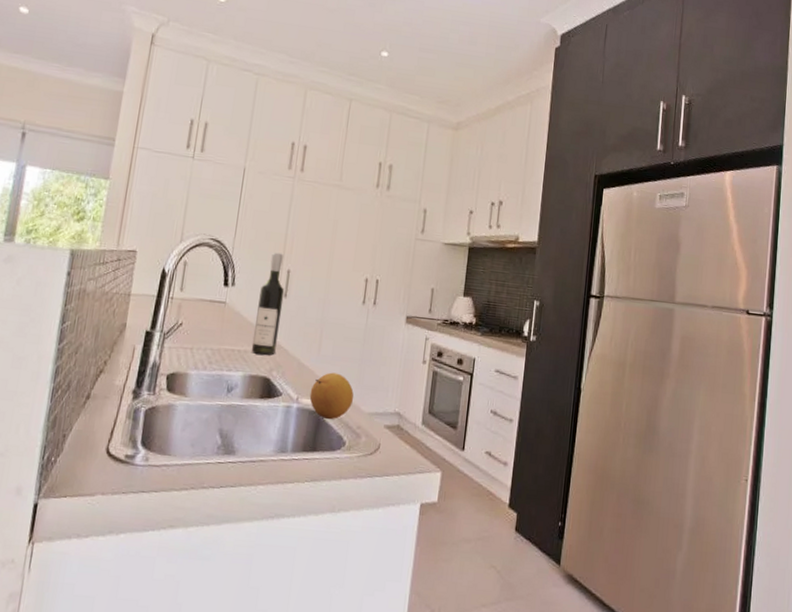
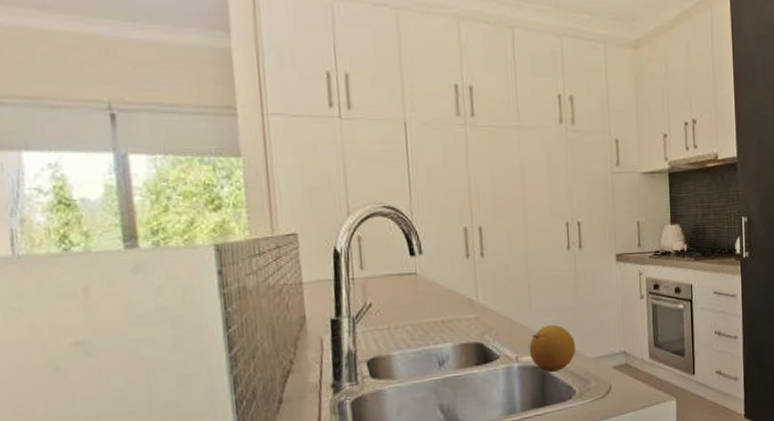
bottle: present [251,252,285,355] -> none [452,210,483,321]

